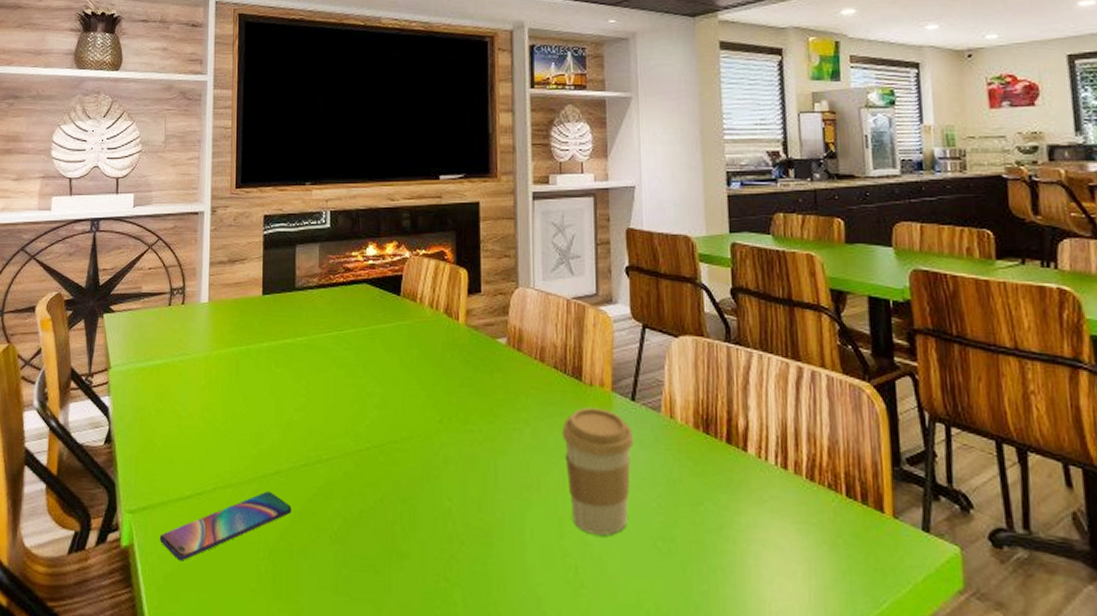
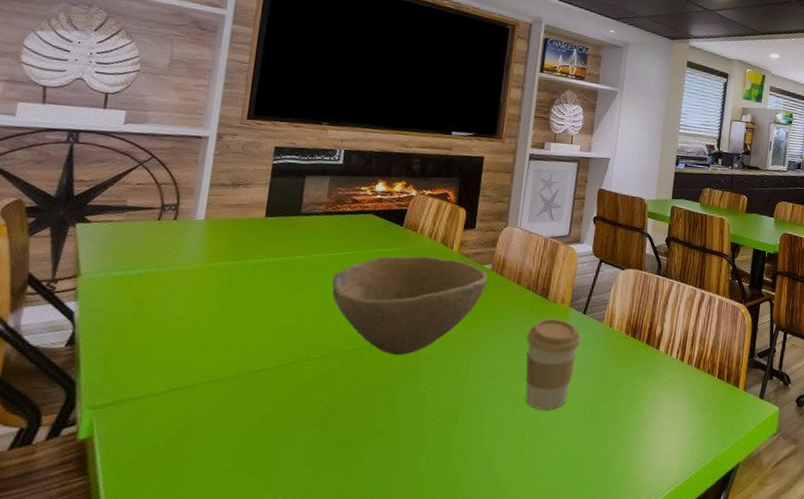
smartphone: present [159,491,292,561] -> none [124,385,275,449]
bowl: none [334,331,504,458] -> present [331,256,488,356]

